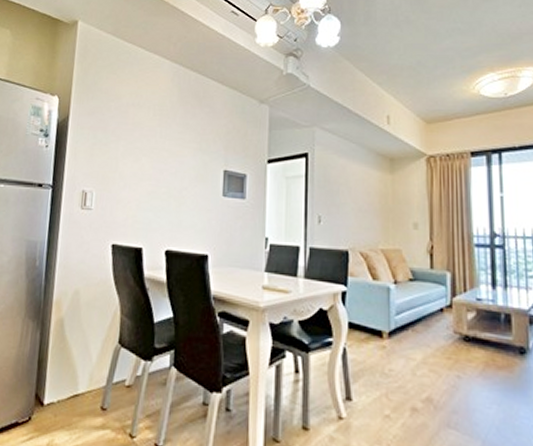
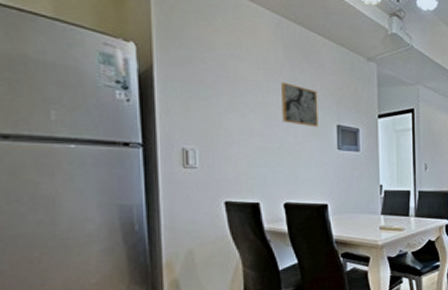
wall art: none [171,127,207,172] -> present [281,81,318,127]

